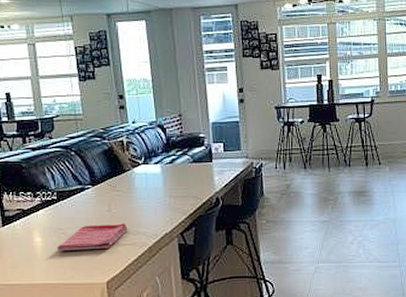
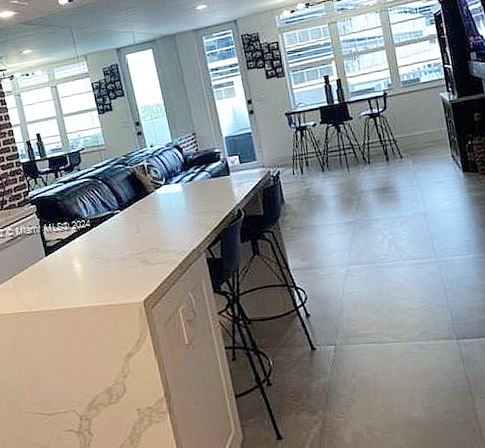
dish towel: present [57,223,128,252] -> none [95,243,157,275]

